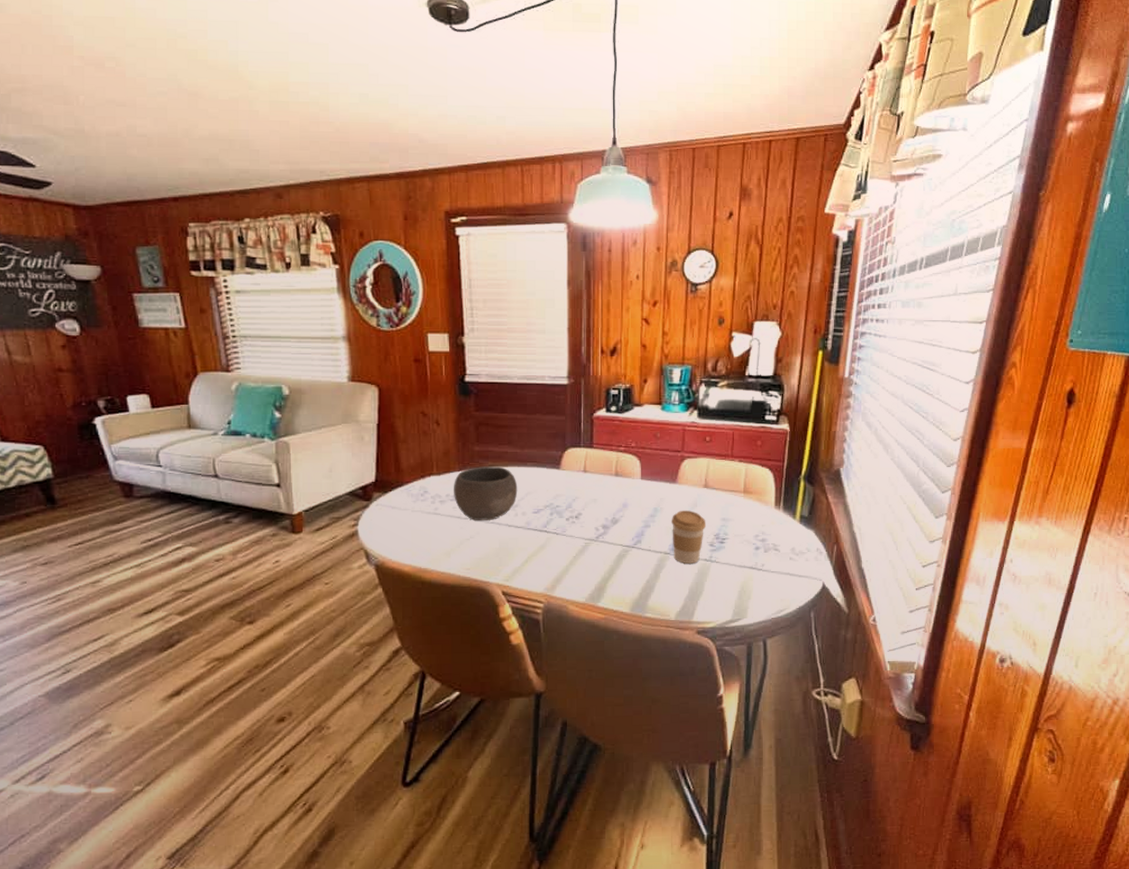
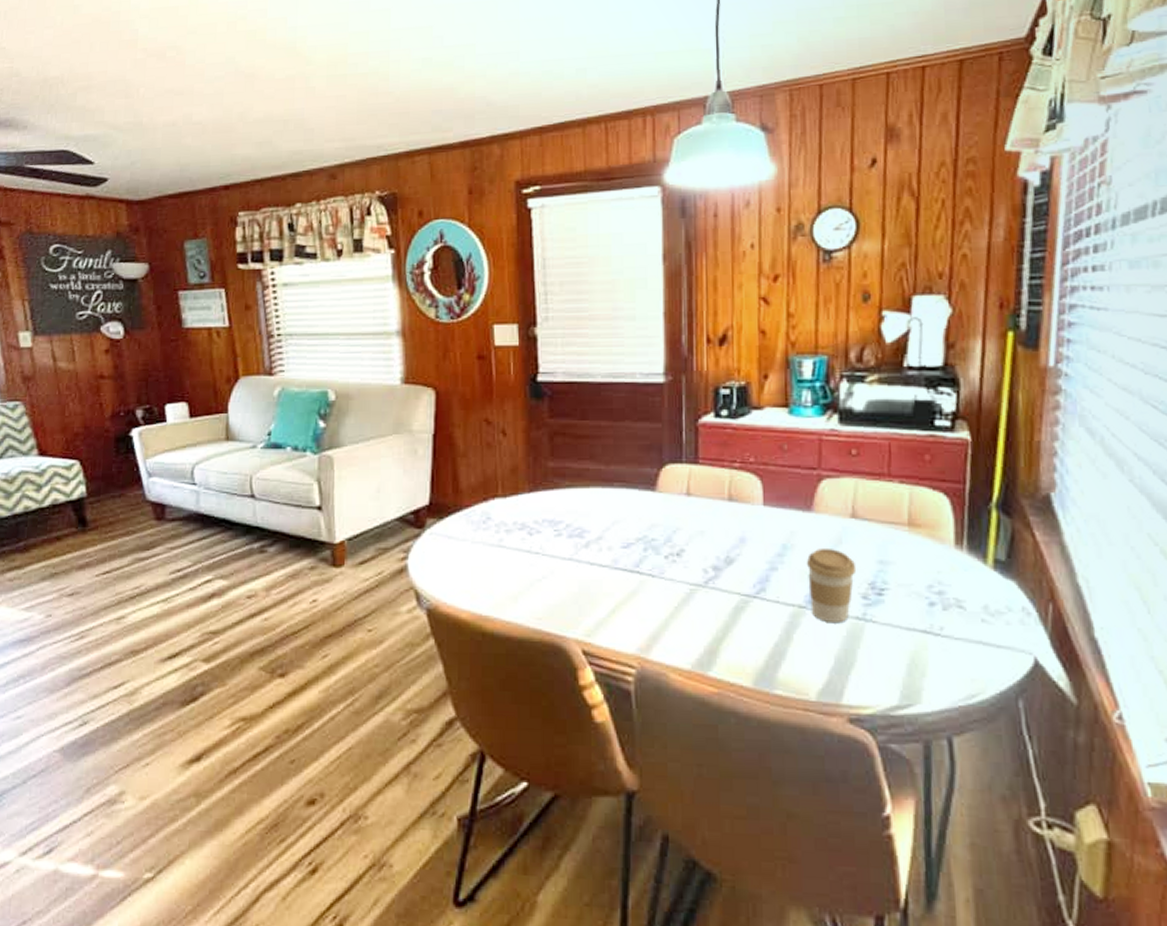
bowl: present [454,466,518,520] -> none [523,487,602,556]

